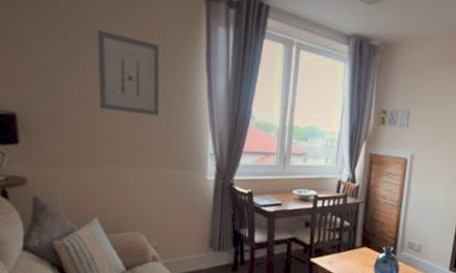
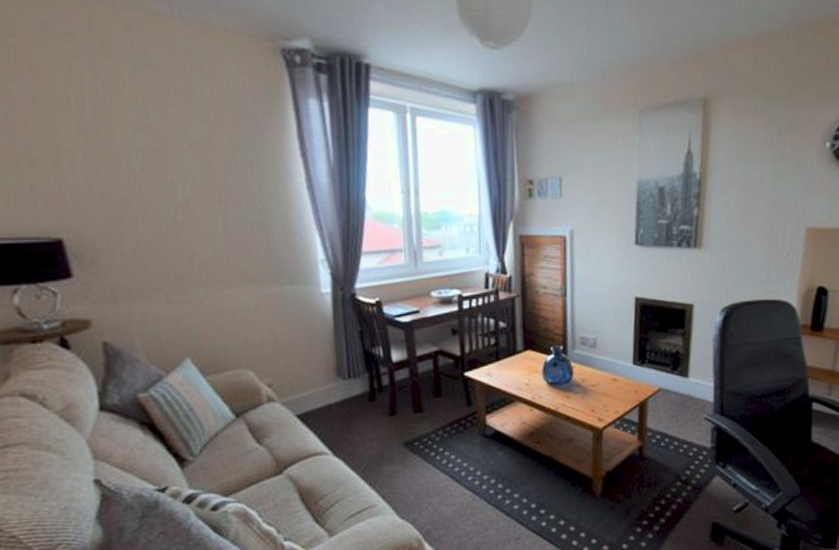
wall art: present [97,30,160,117] -> none [153,120,250,222]

